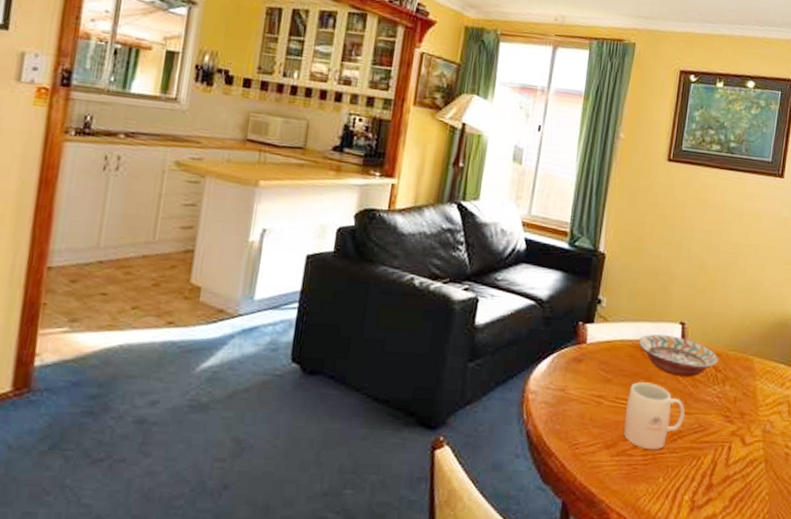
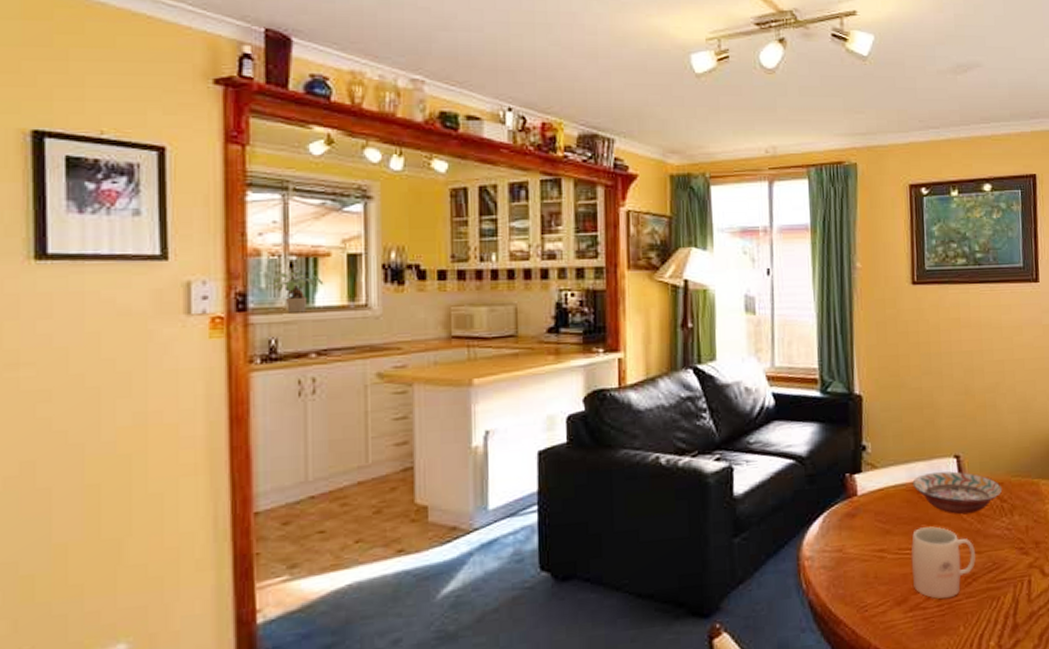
potted plant: none [95,57,142,97] -> present [272,271,324,313]

